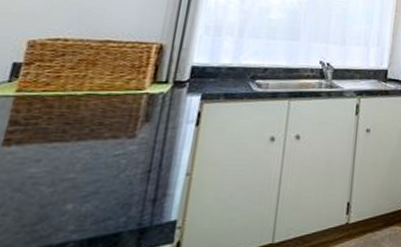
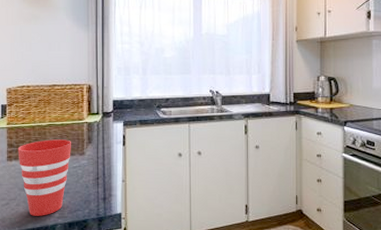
cup: none [21,115,118,231] -> present [18,139,71,216]

